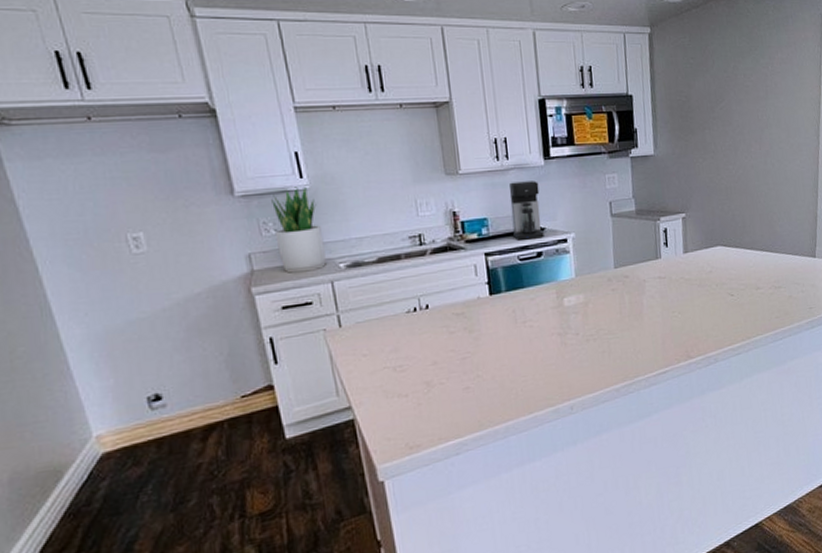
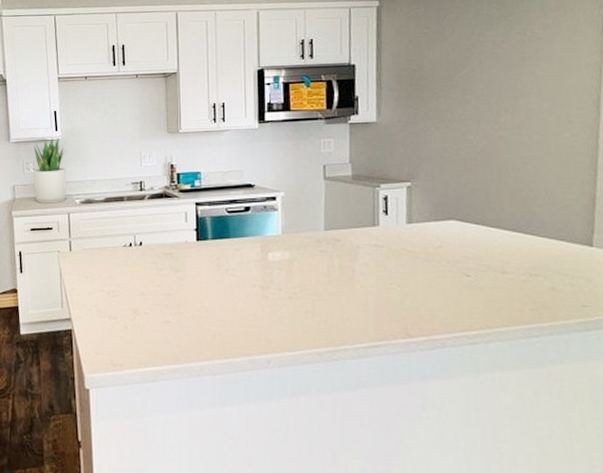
coffee maker: present [509,181,544,240] -> none [223,142,253,194]

